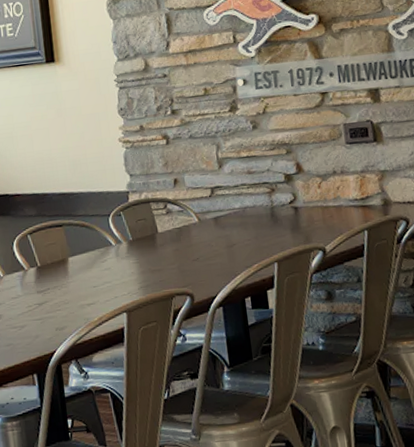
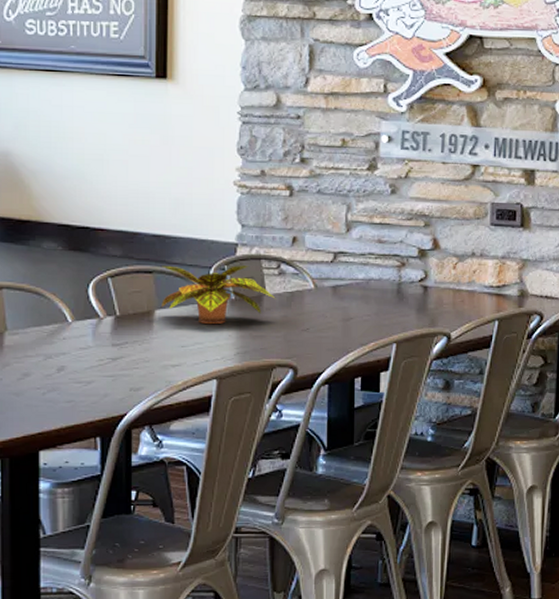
plant: none [69,209,167,265] -> present [161,265,276,325]

